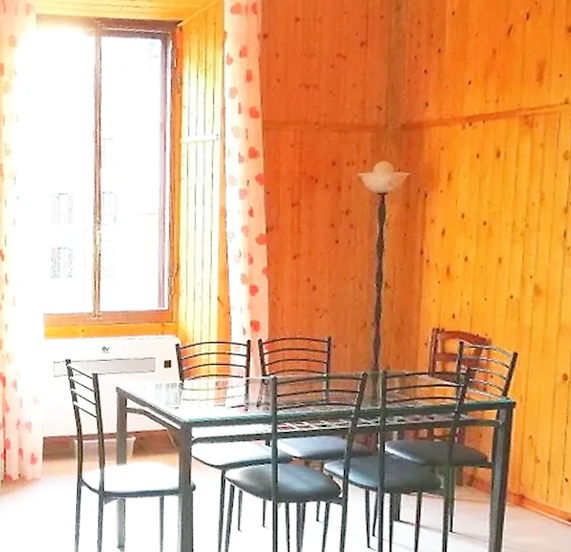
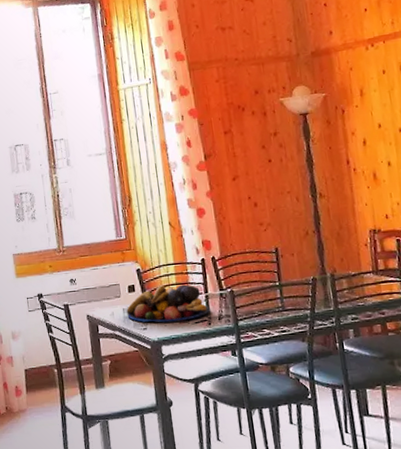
fruit bowl: none [160,364,249,404] -> present [126,284,210,323]

